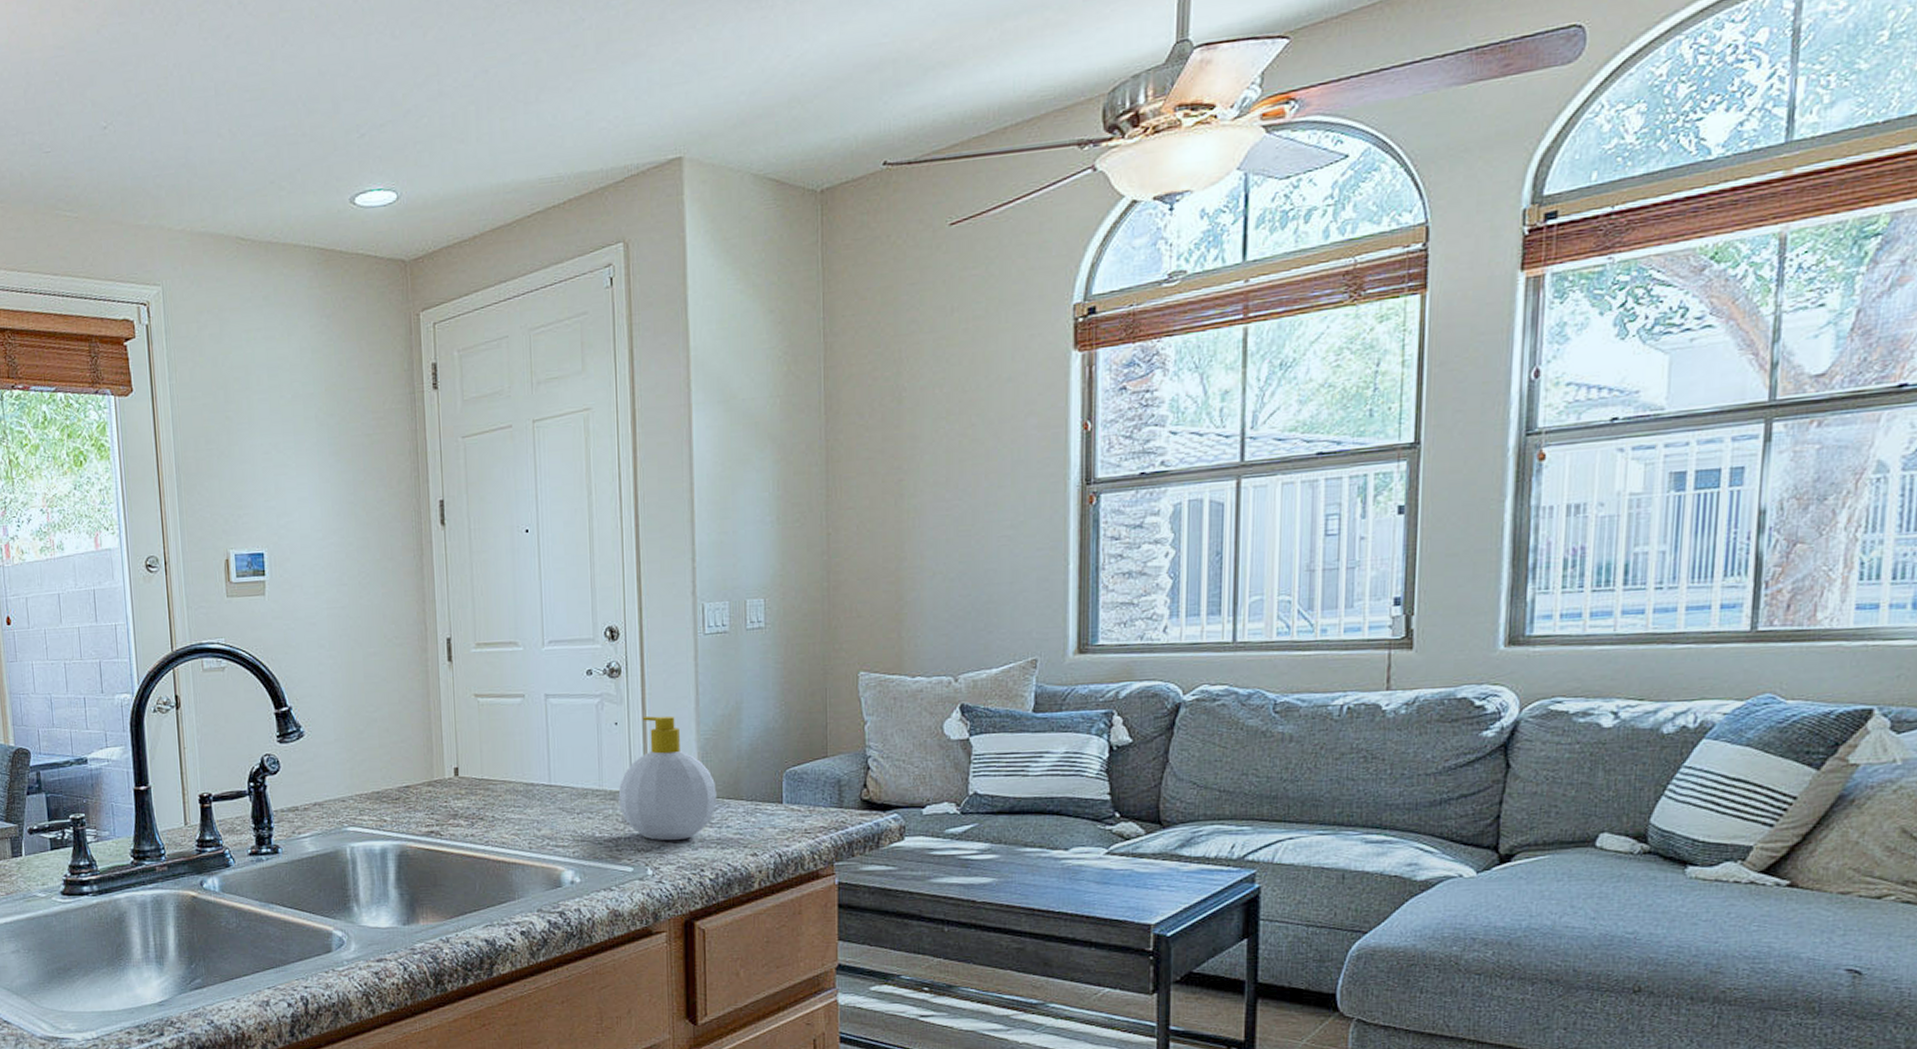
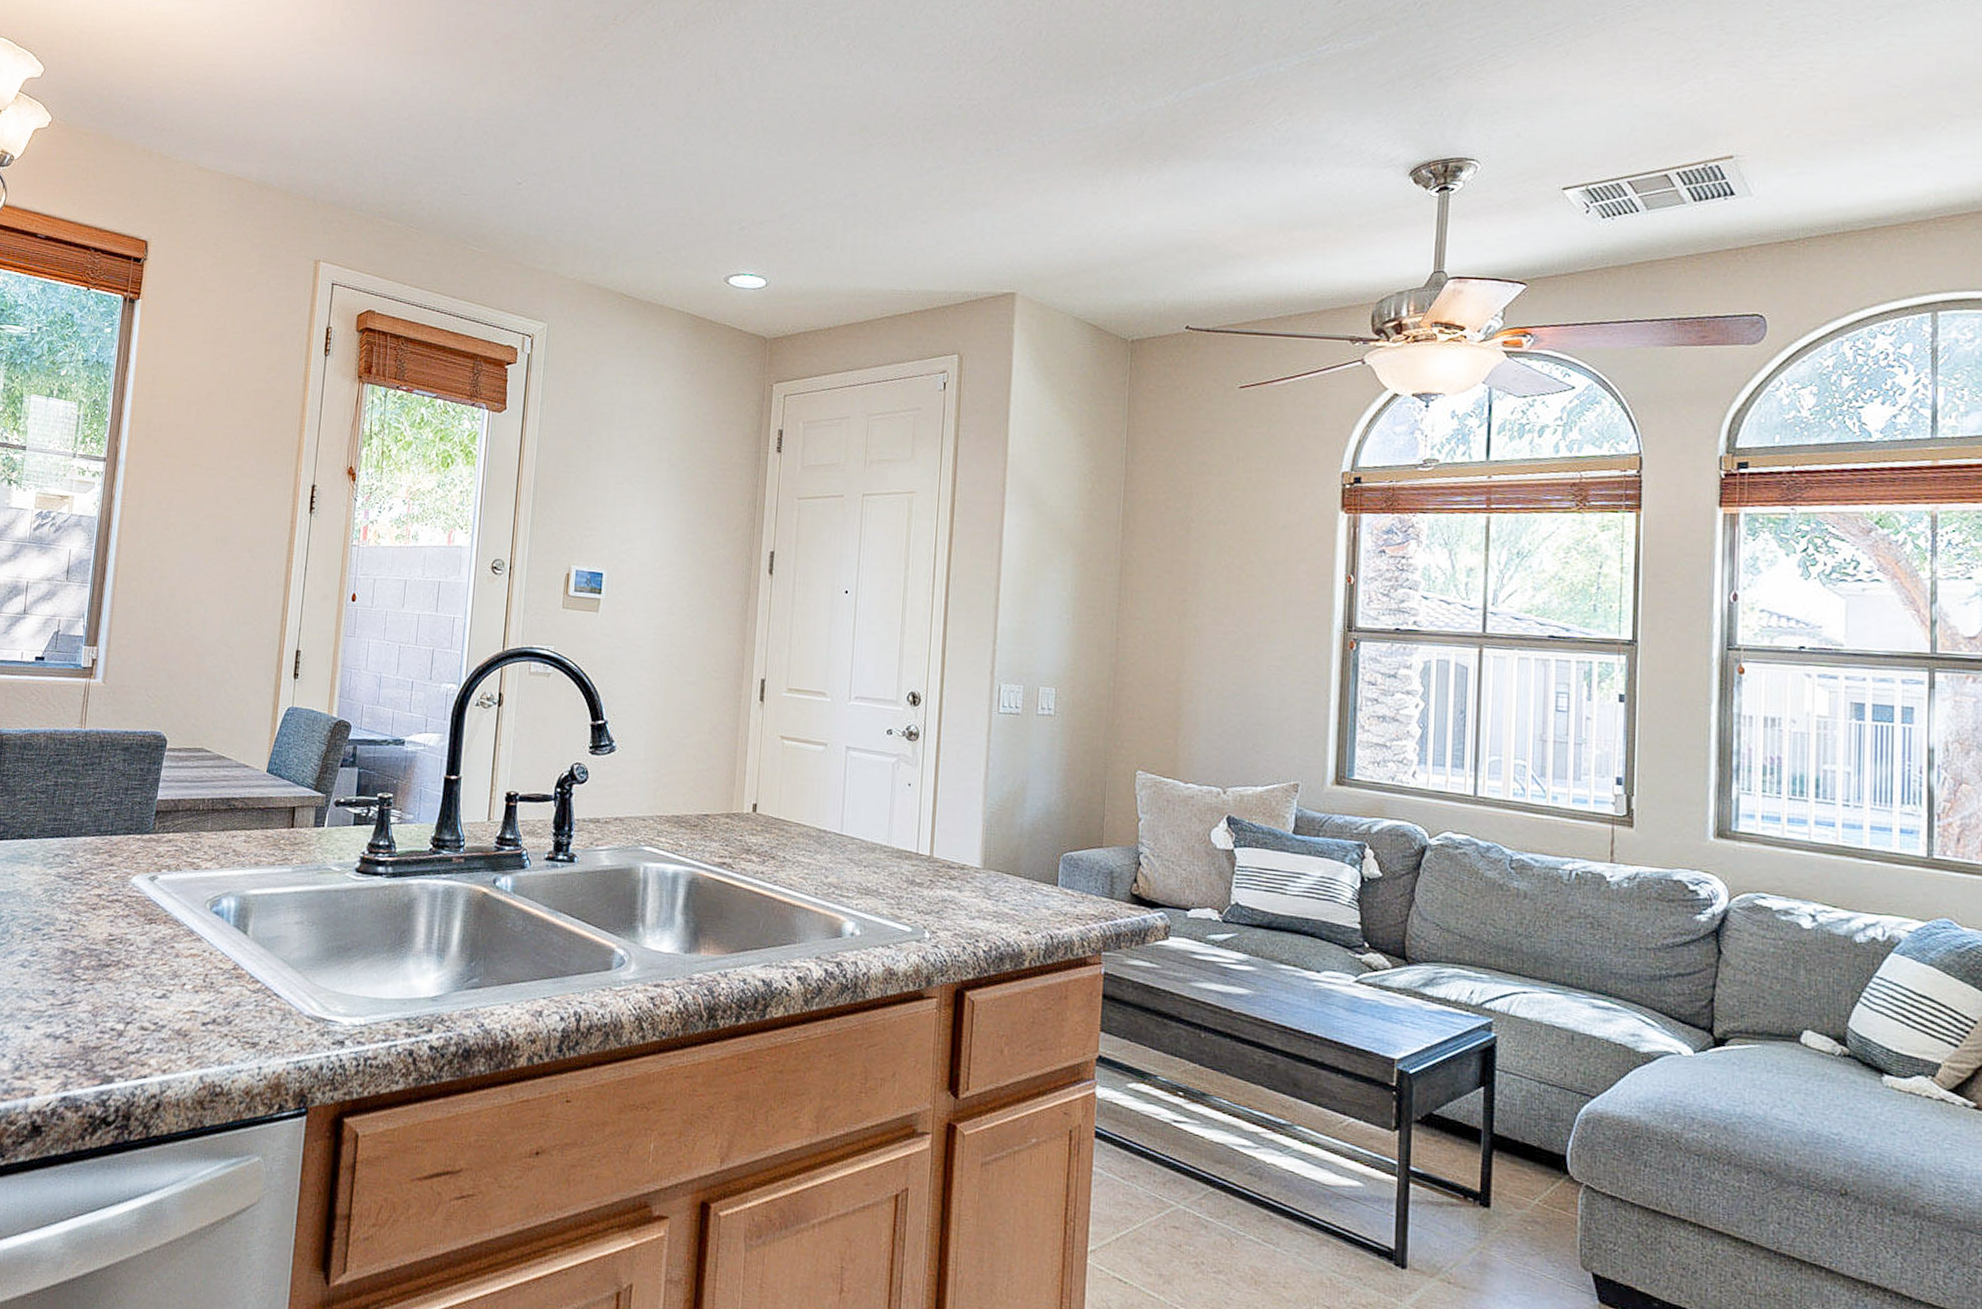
soap bottle: present [618,715,717,841] -> none [904,782,997,908]

